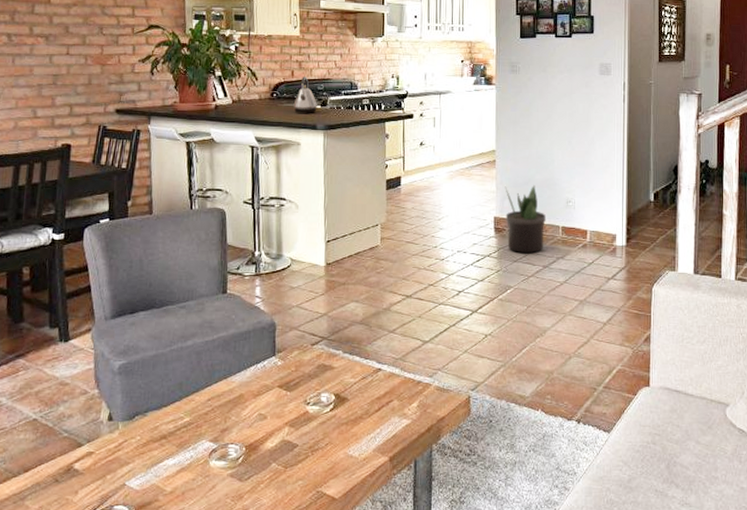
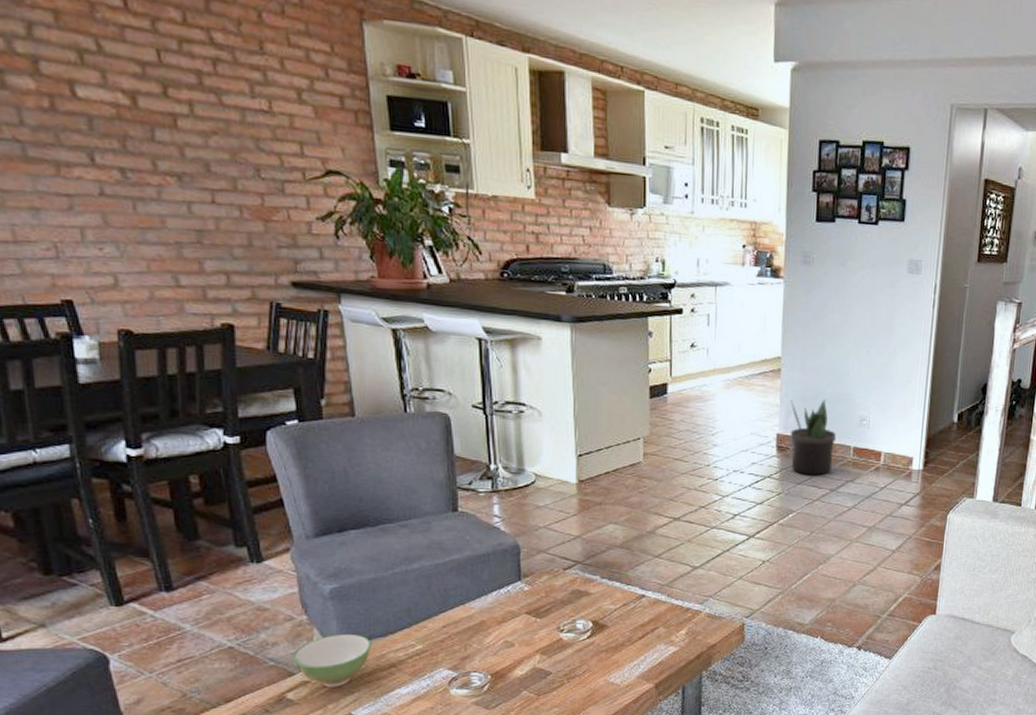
bowl: none [83,406,148,458] -> present [292,633,372,687]
kettle: present [293,76,317,114] -> none [530,253,561,302]

